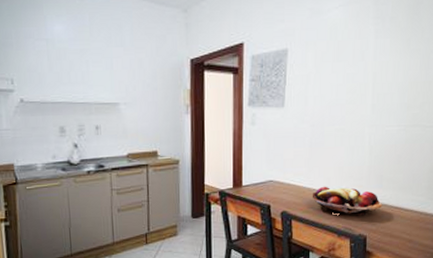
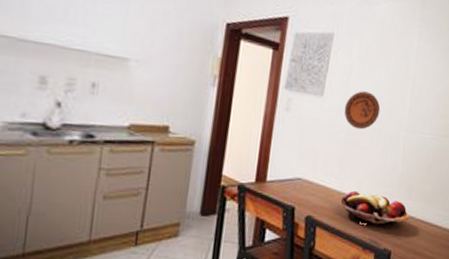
decorative plate: none [306,96,342,132] -> present [344,91,381,130]

